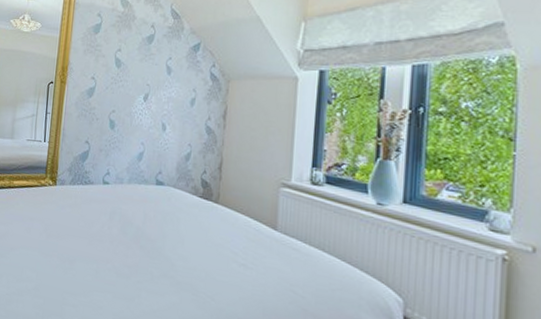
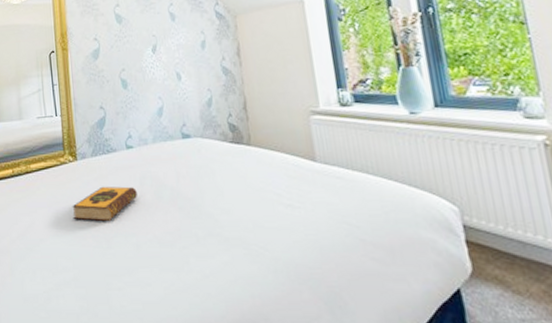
hardback book: none [43,213,105,245] -> present [72,186,137,222]

